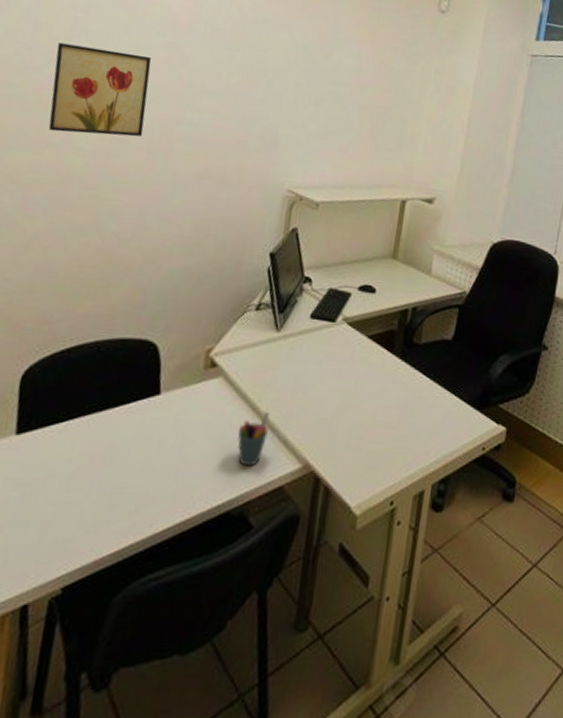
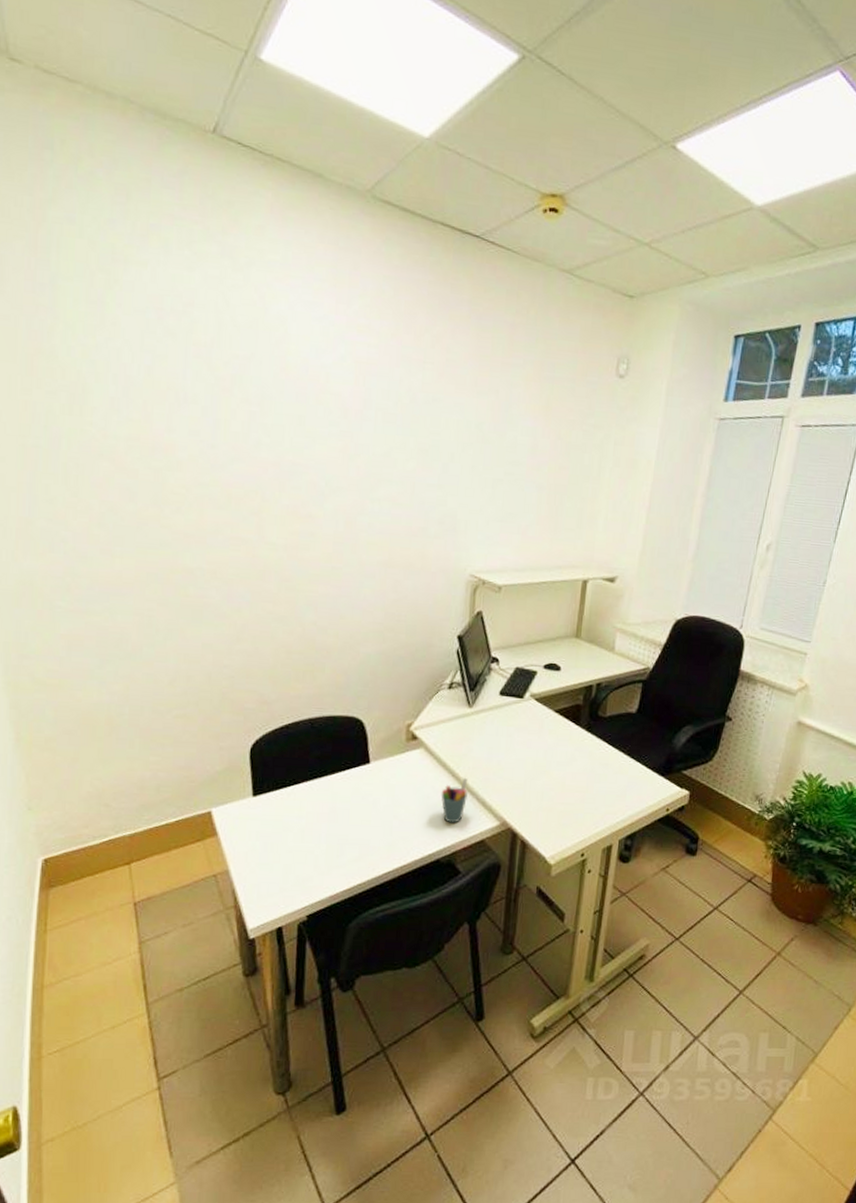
wall art: present [48,42,152,137] -> none [237,439,328,530]

